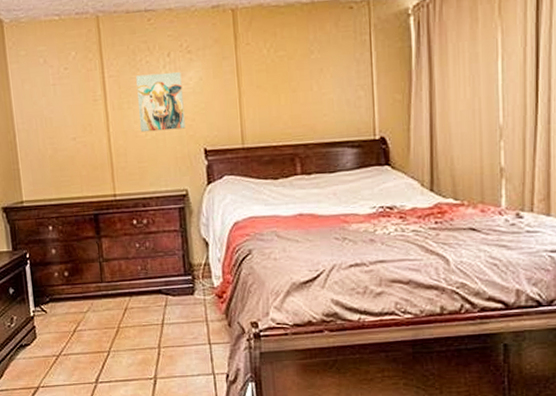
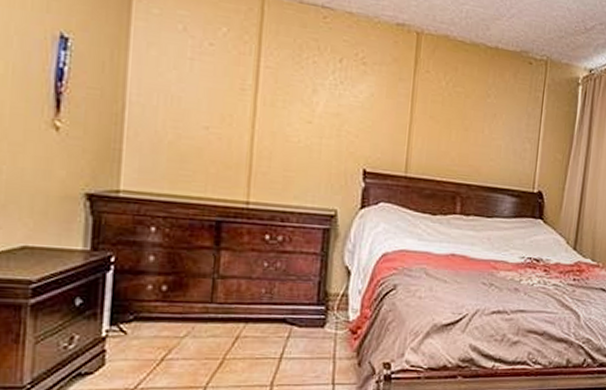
wall art: present [136,71,186,133] -> none [294,74,351,144]

